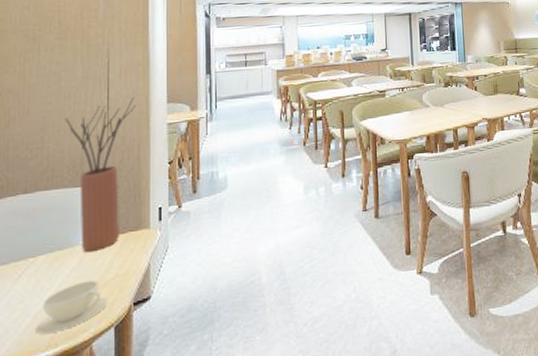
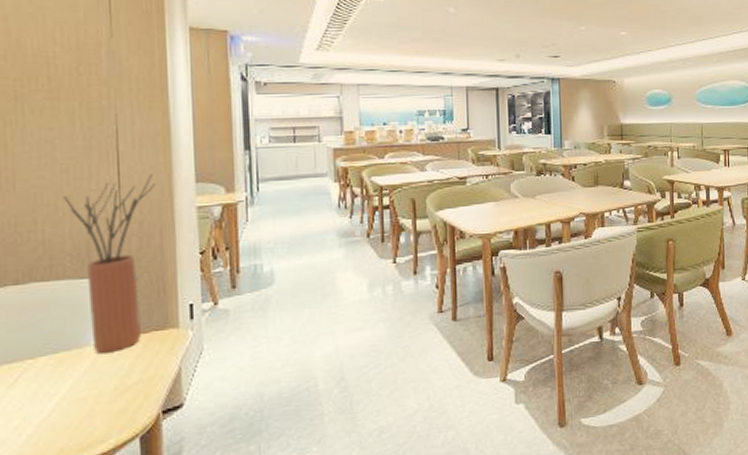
teacup: present [35,280,107,334] -> none [39,385,130,445]

